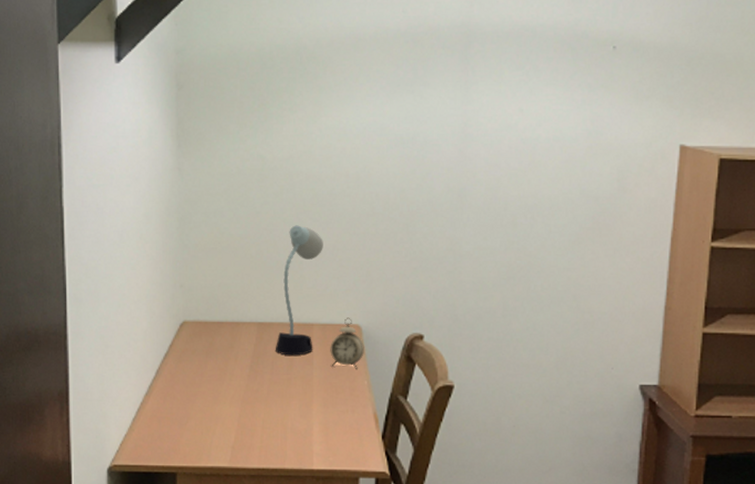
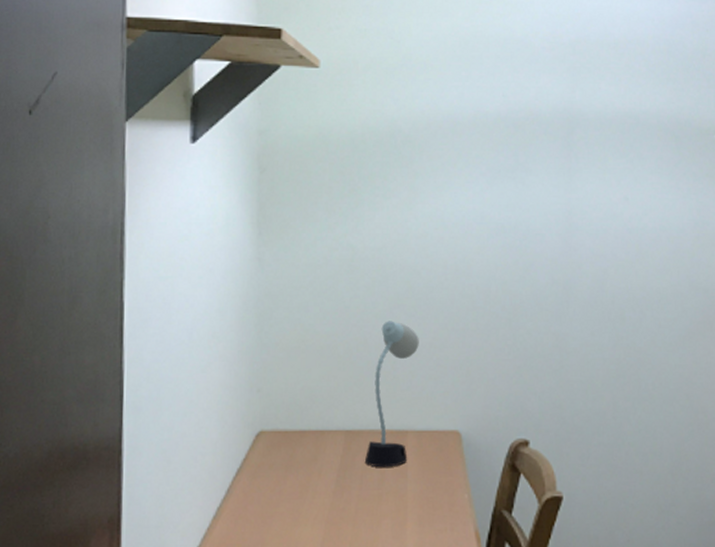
alarm clock: present [330,317,364,369] -> none [426,422,464,481]

